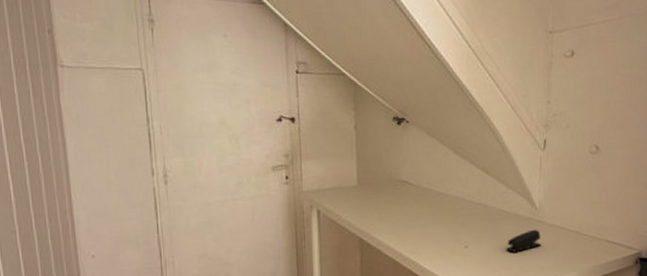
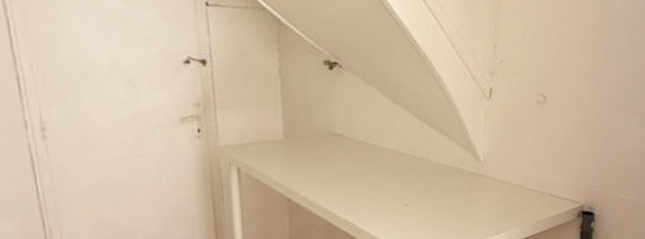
stapler: present [506,229,541,252] -> none [448,184,484,209]

